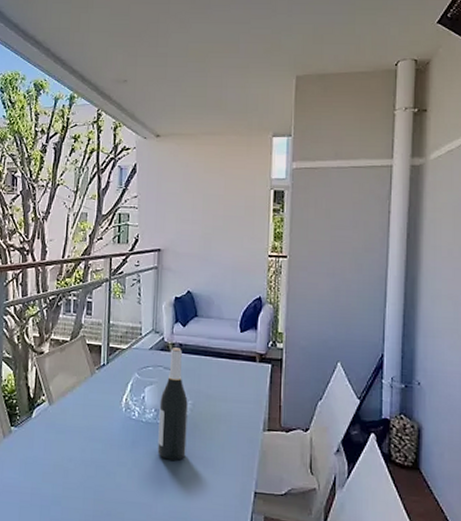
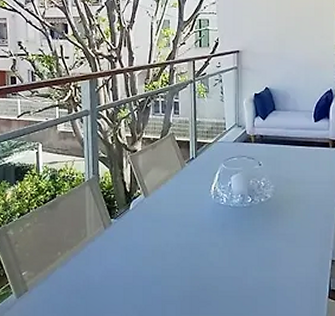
wine bottle: present [157,347,188,460] -> none [245,139,270,238]

